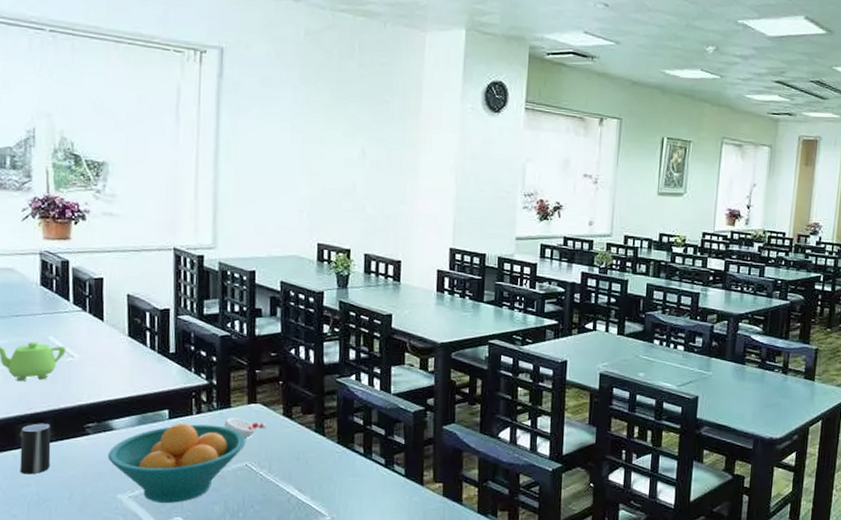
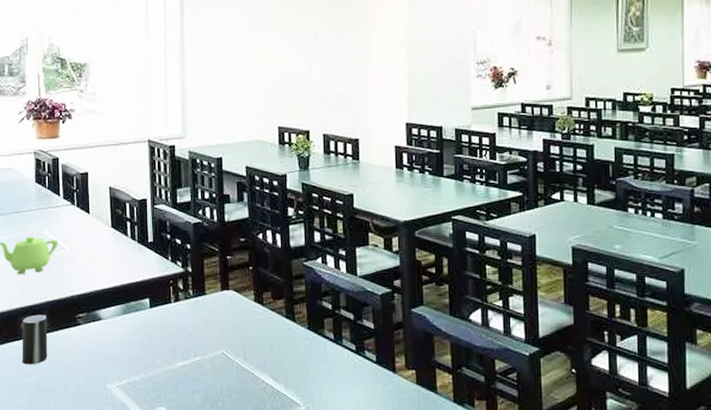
fruit bowl: present [107,423,245,503] -> none [97,311,220,392]
cup: present [224,418,267,439] -> none [200,305,240,326]

